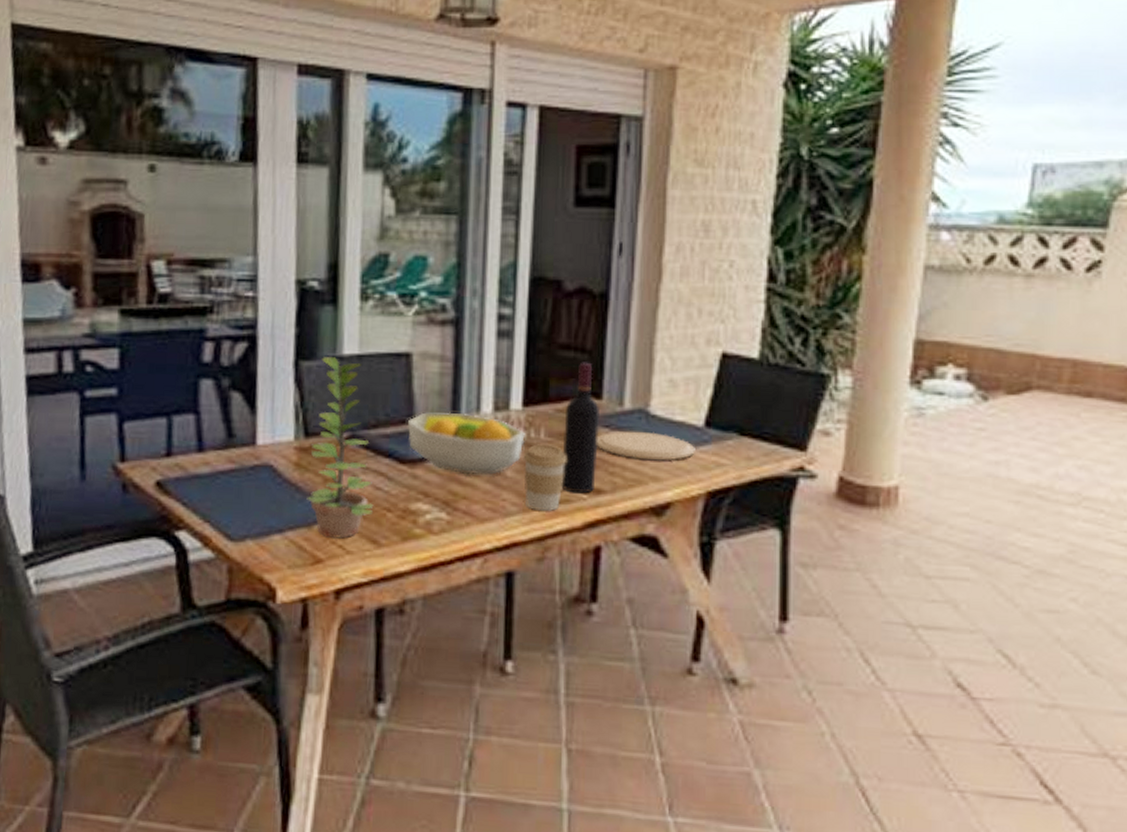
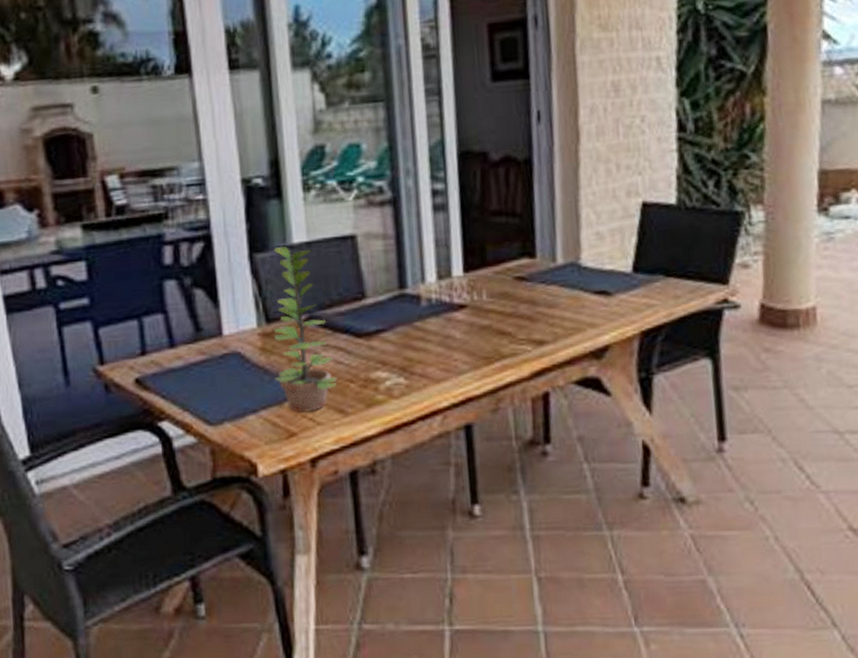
fruit bowl: present [407,412,525,475] -> none [359,285,469,341]
coffee cup: present [523,444,567,511] -> none [469,304,510,366]
wine bottle: present [561,362,601,494] -> none [503,225,538,347]
plate: present [597,431,695,460] -> none [535,282,627,309]

